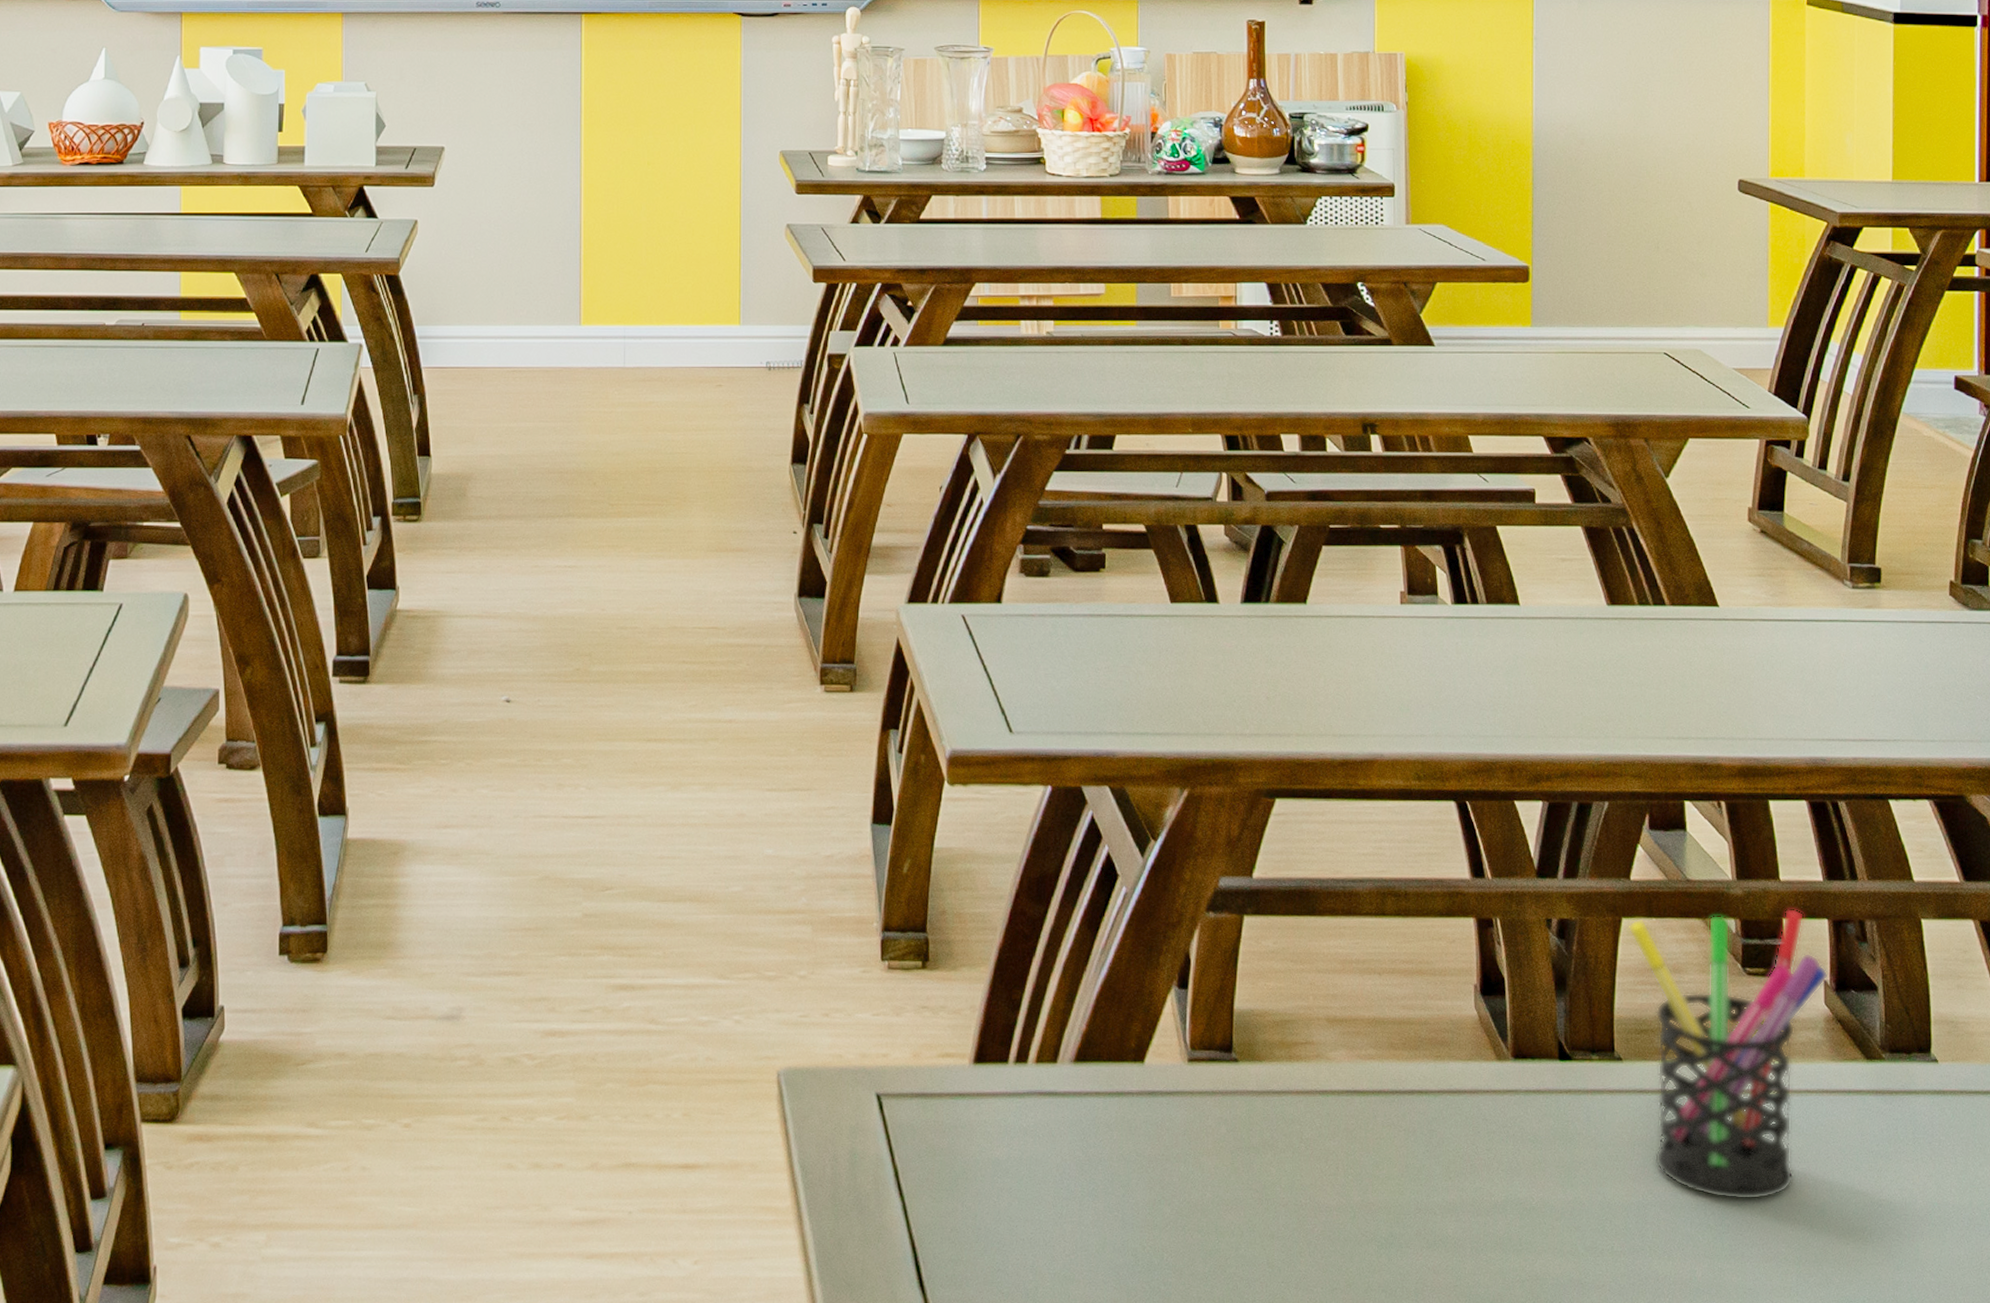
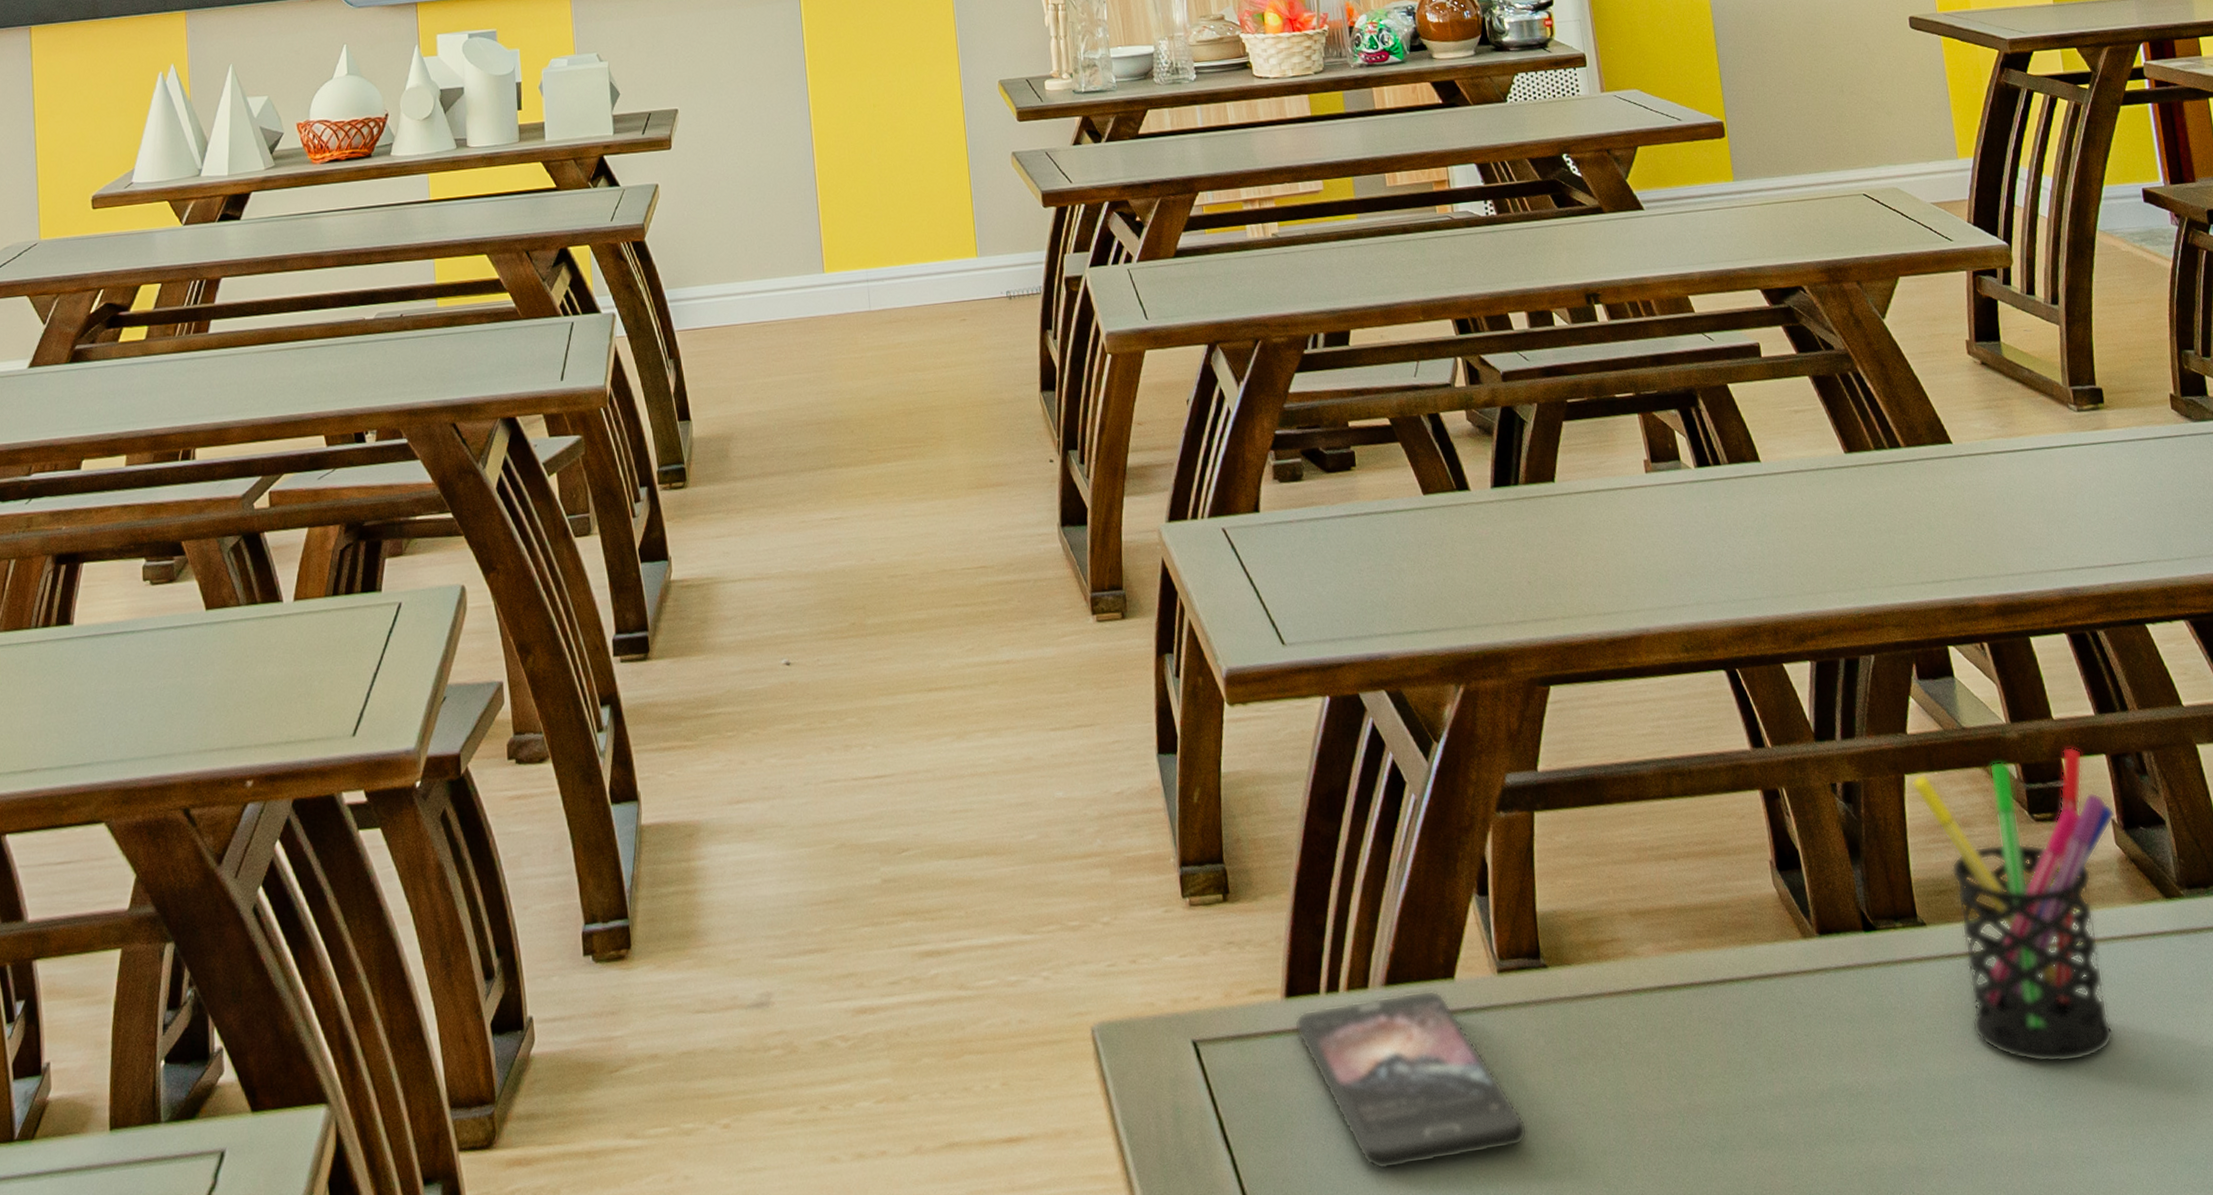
smartphone: none [980,1071,1199,1230] -> present [1295,990,1528,1170]

